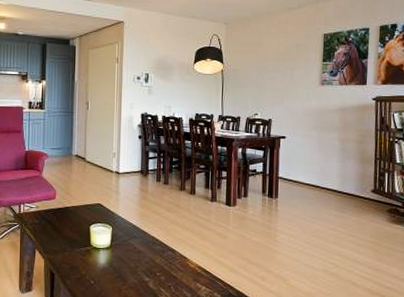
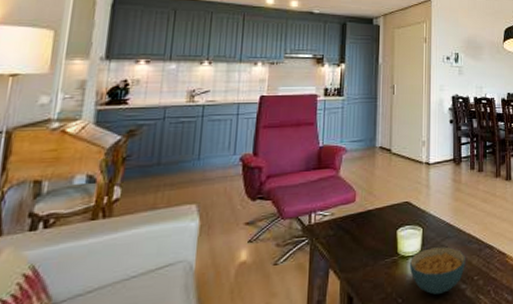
cereal bowl: none [100,244,150,283] -> present [409,247,467,295]

